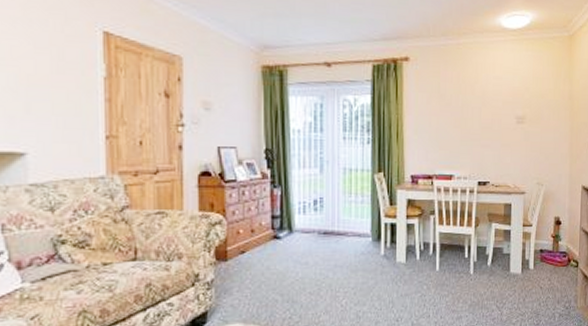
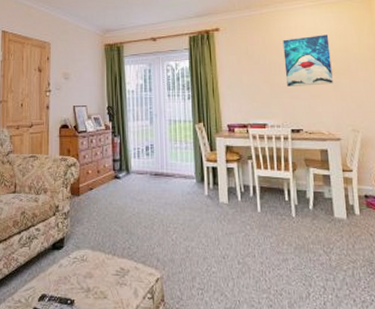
wall art: none [478,75,526,134] -> present [283,34,333,86]

